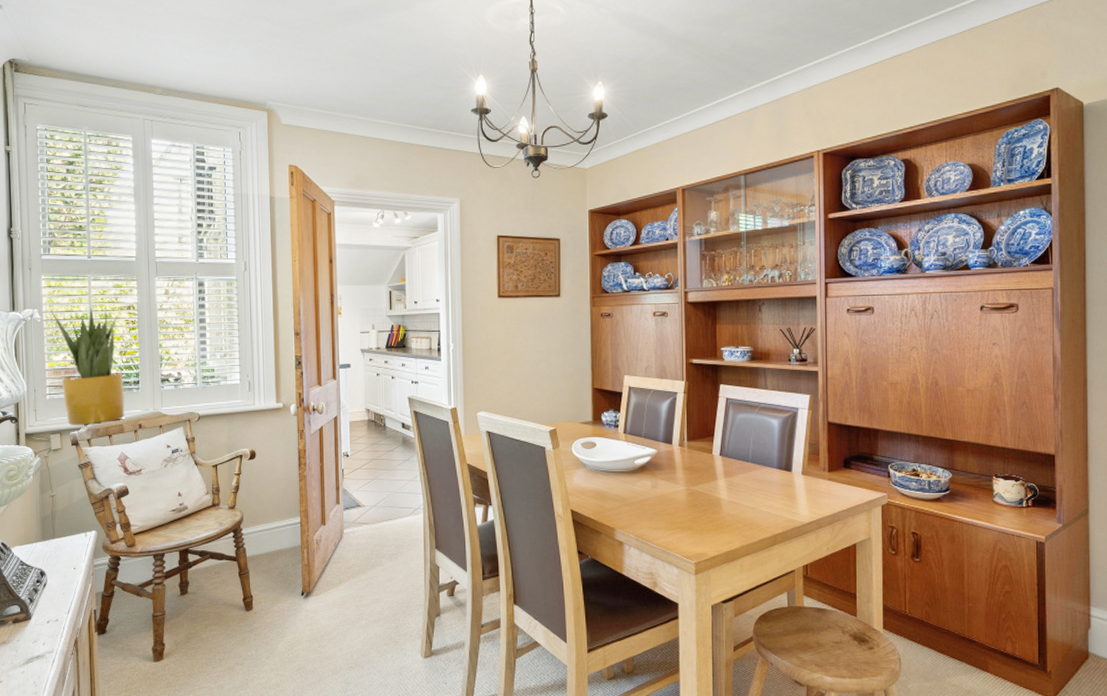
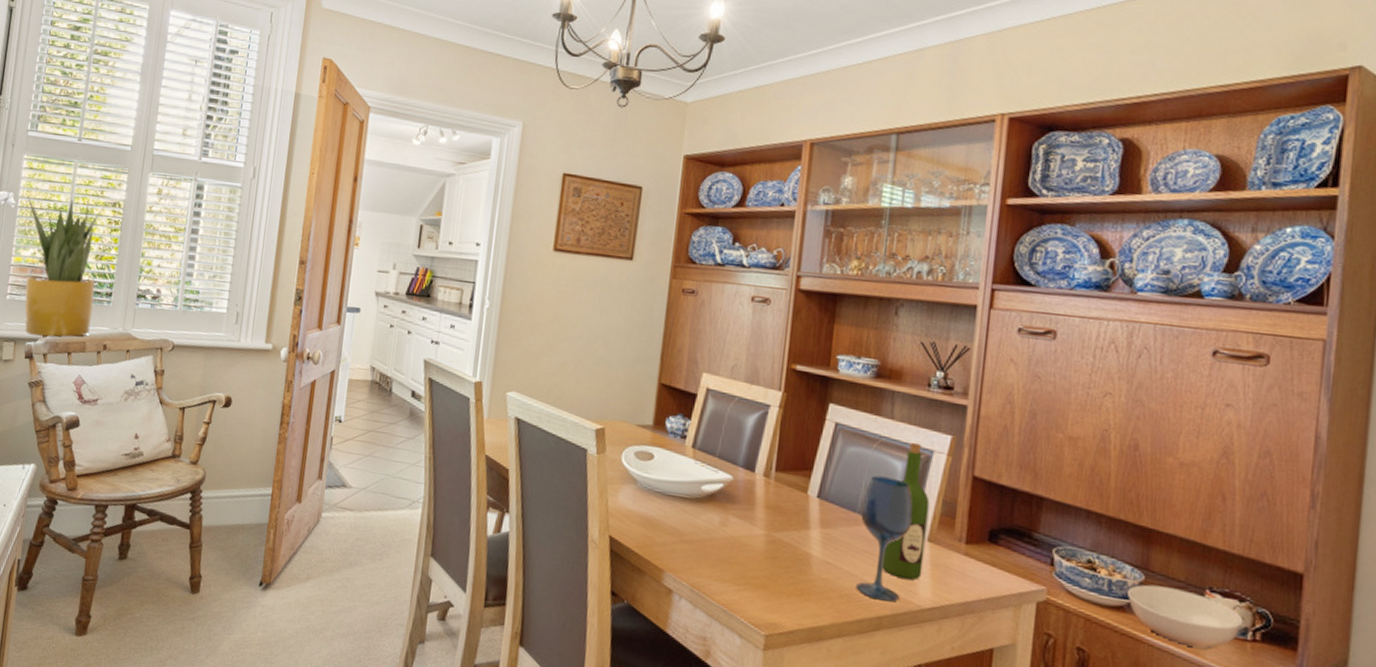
wineglass: none [752,432,789,523] -> present [855,475,913,602]
wine bottle: none [771,404,801,505] -> present [881,442,930,581]
bowl: none [941,479,1020,519] -> present [1126,584,1244,649]

